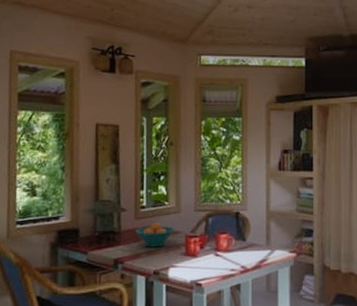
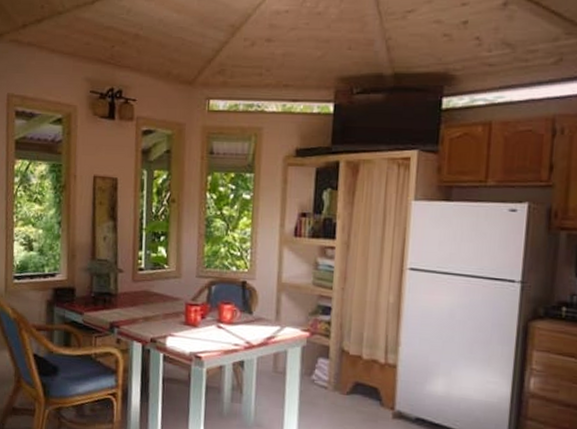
fruit bowl: present [135,222,175,248] -> none [133,286,175,314]

